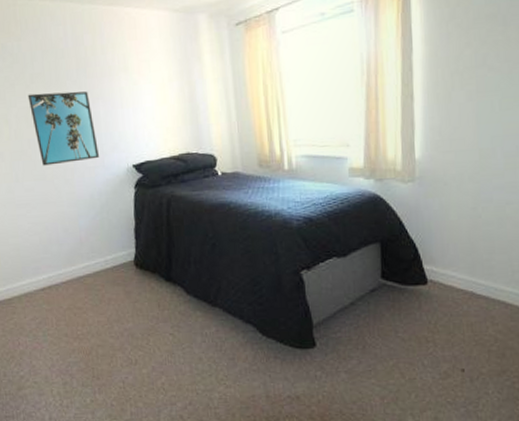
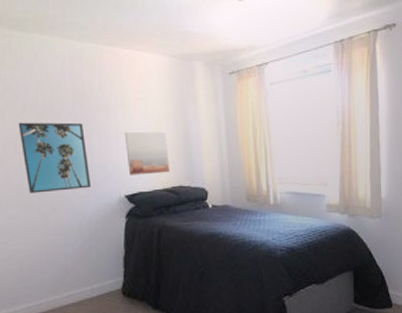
wall art: none [129,95,176,144] -> present [124,131,170,175]

